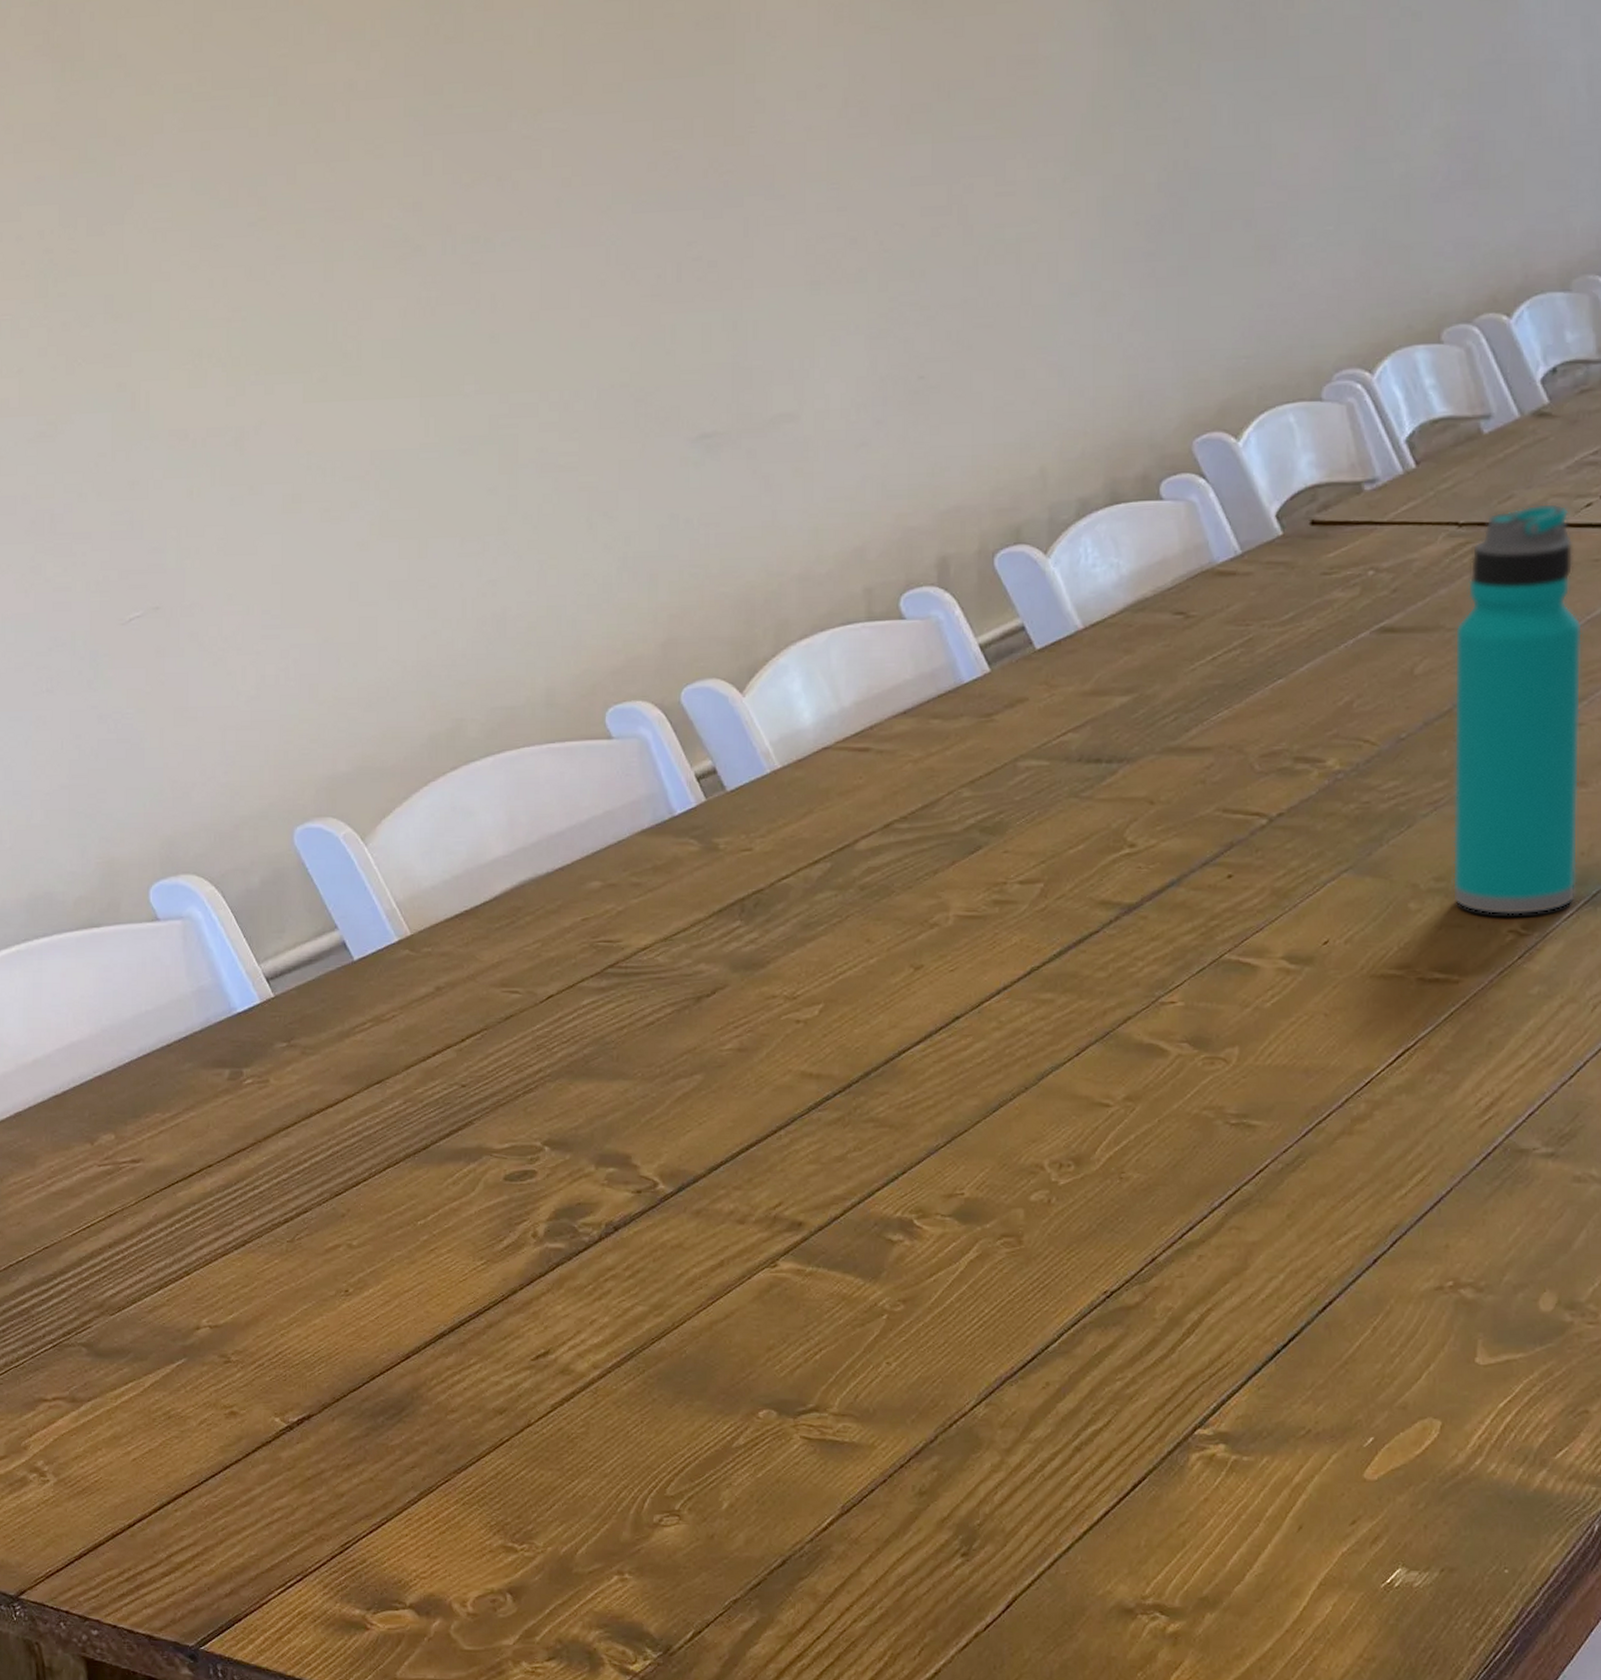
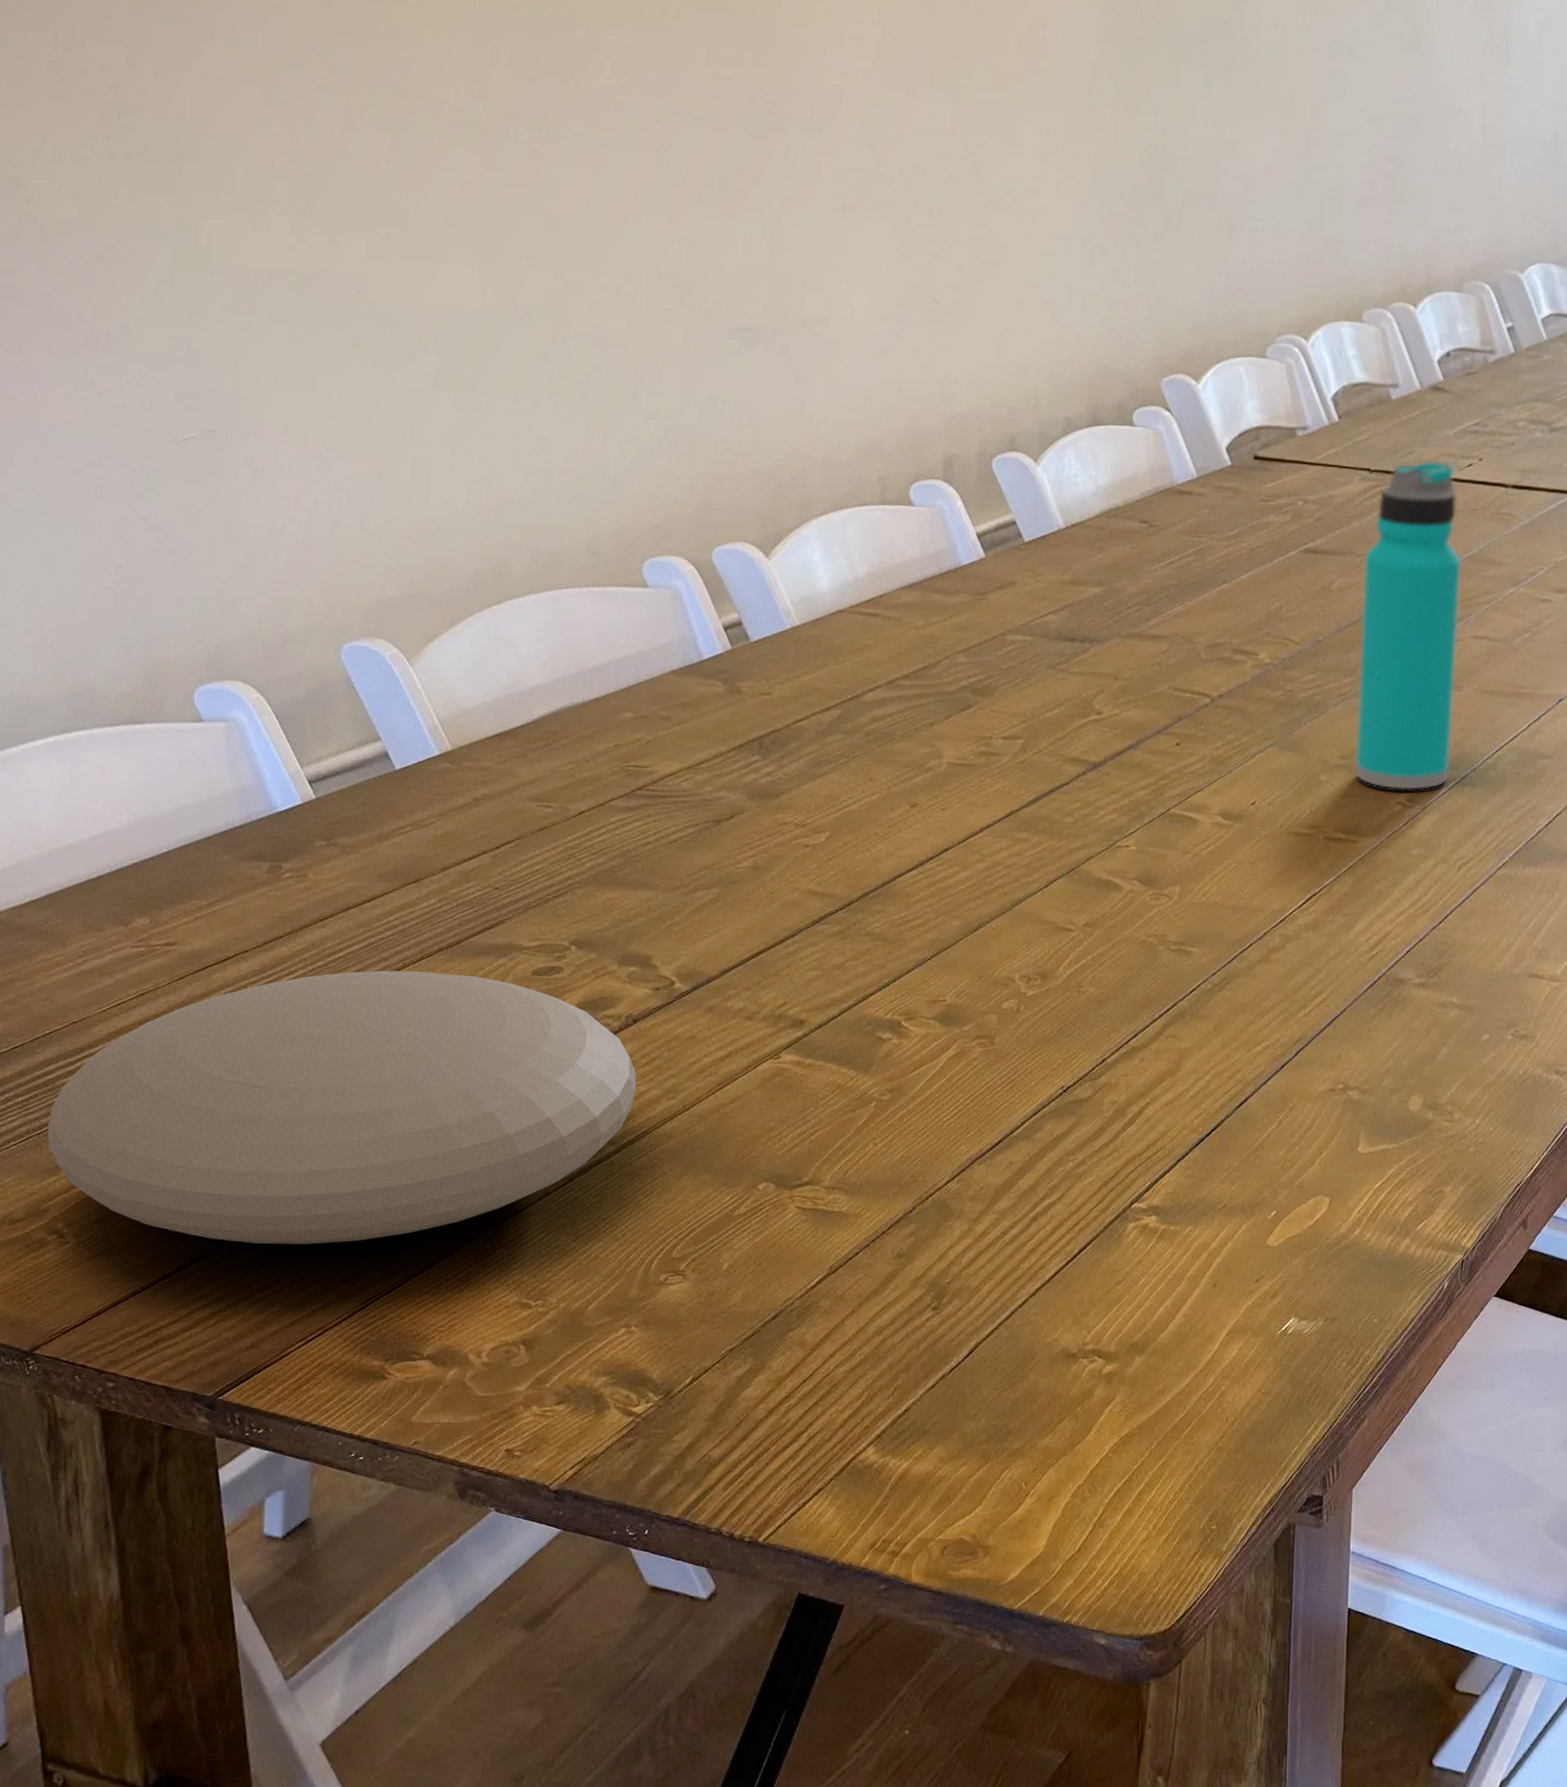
plate: none [24,1181,620,1483] -> present [47,970,637,1245]

